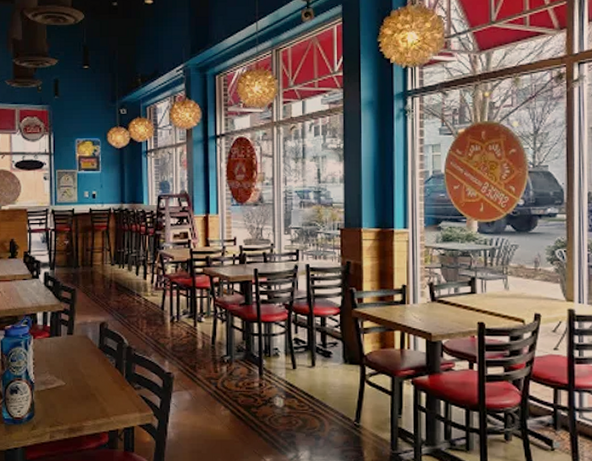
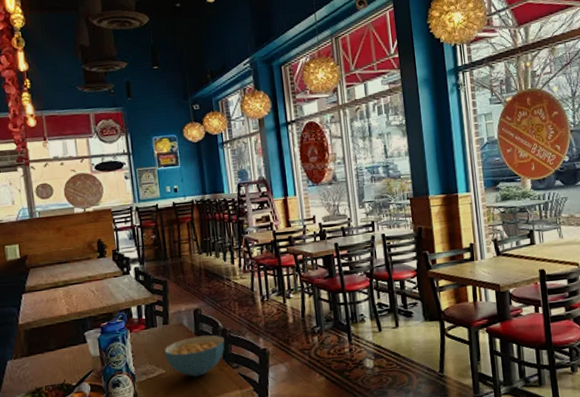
cereal bowl: none [66,351,128,394] -> present [164,335,225,378]

